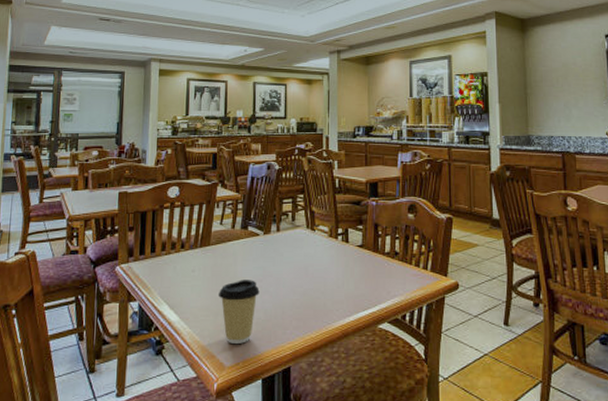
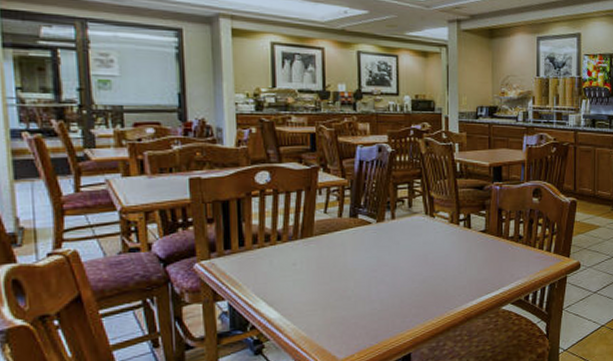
coffee cup: present [217,280,260,344] -> none [325,270,374,336]

